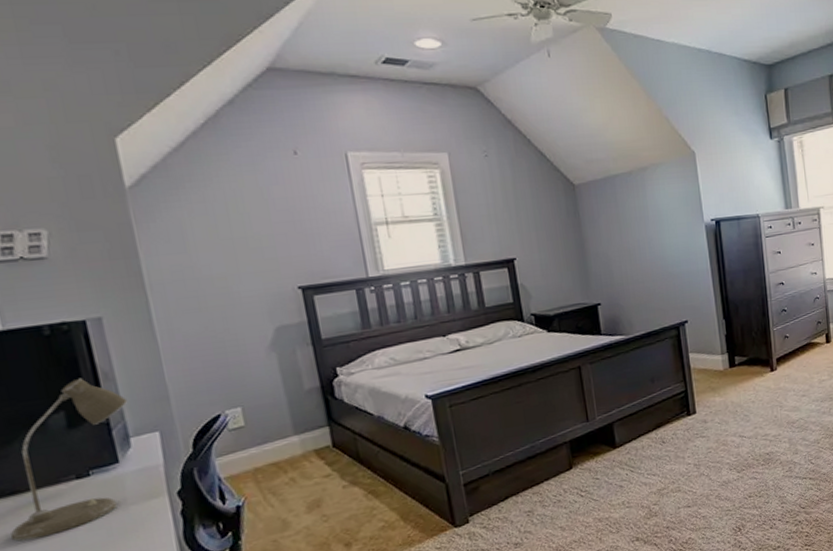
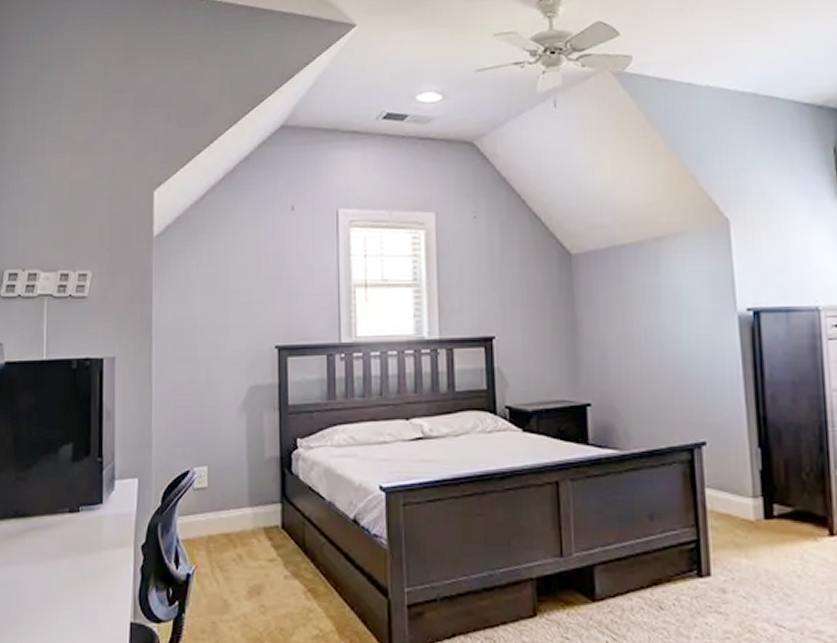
desk lamp: present [10,378,129,542] -> none [13,413,120,565]

